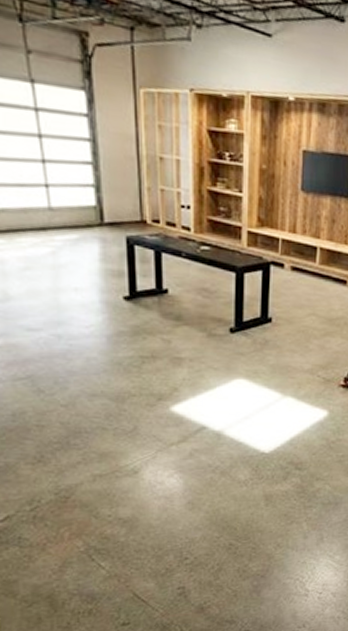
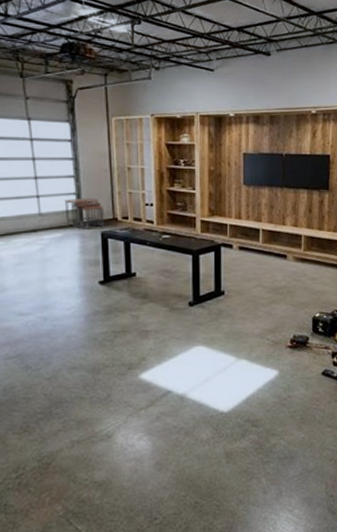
desk: none [80,191,130,232] -> present [64,197,104,229]

